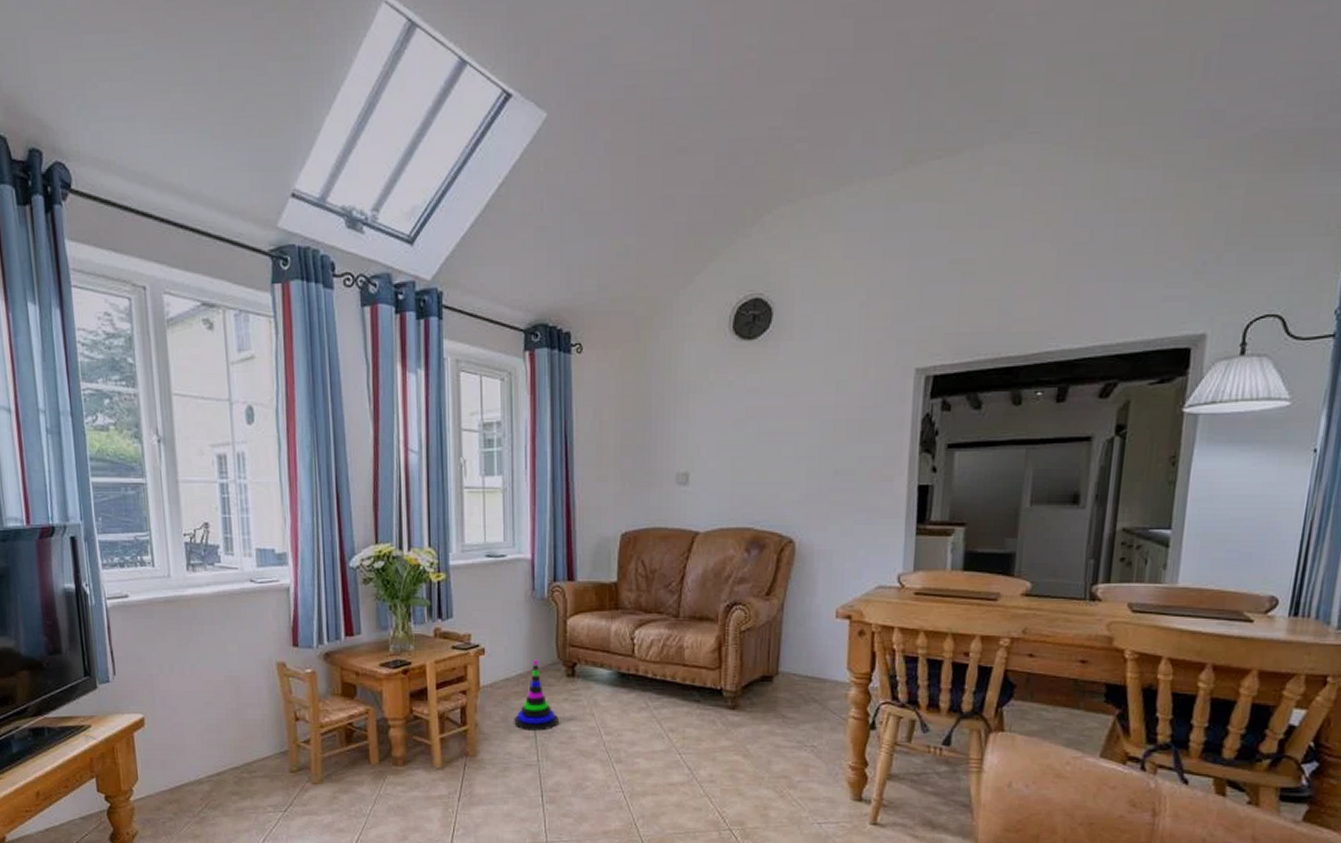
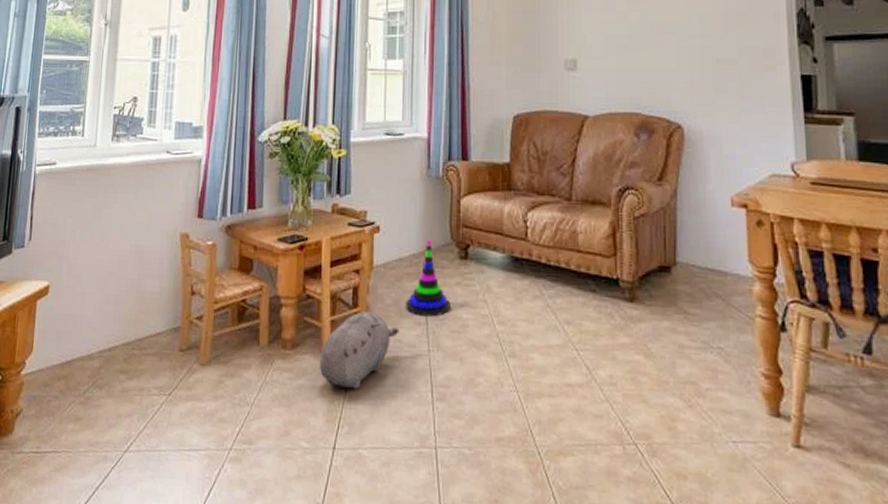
plush toy: none [431,729,509,798] -> present [319,312,399,390]

